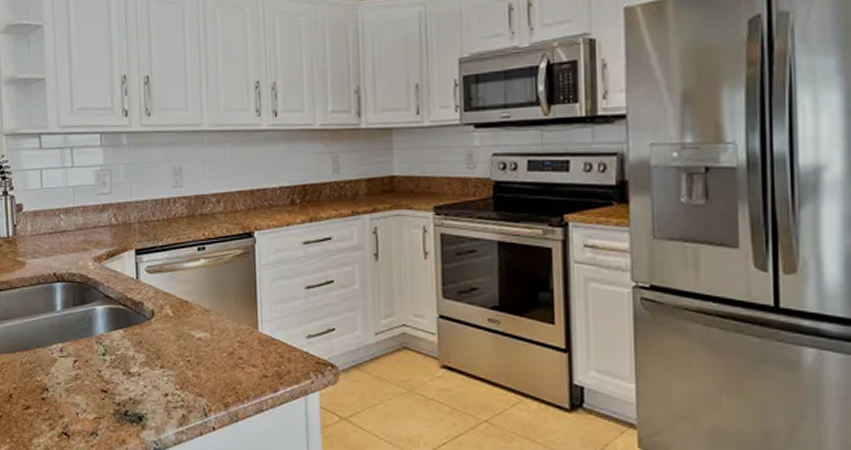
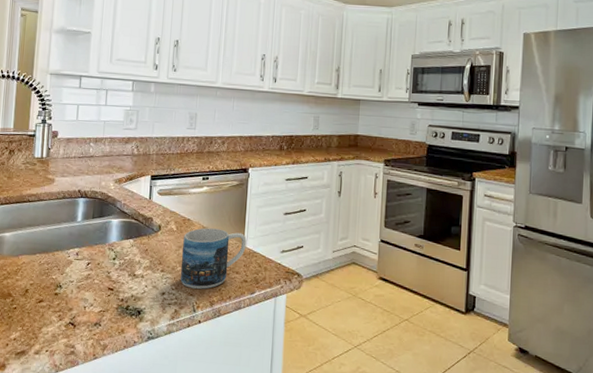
mug: none [183,311,261,388] -> present [181,228,247,289]

